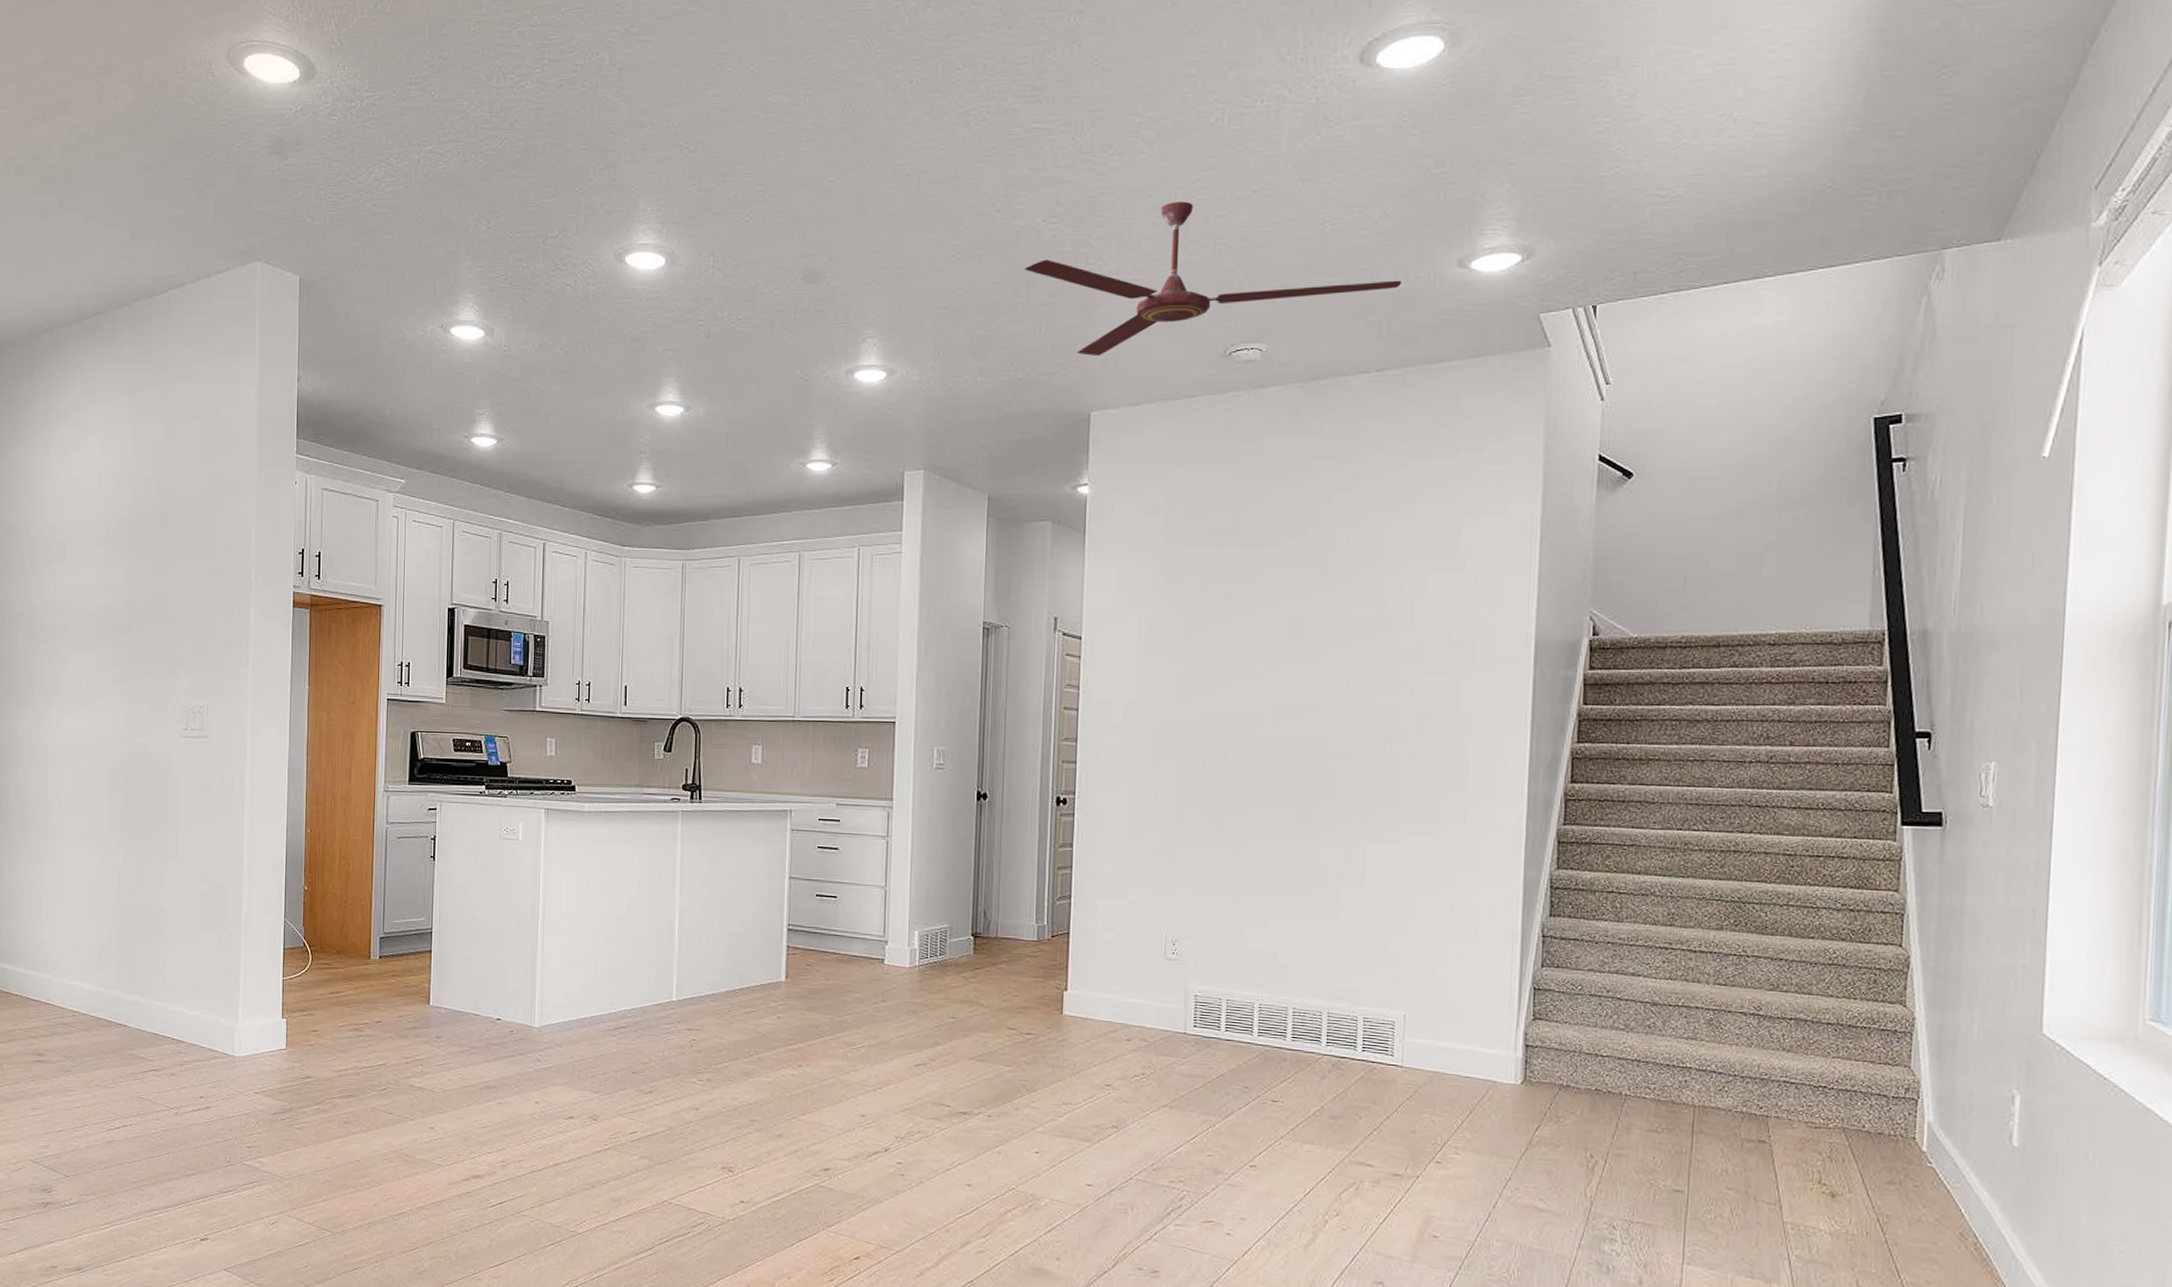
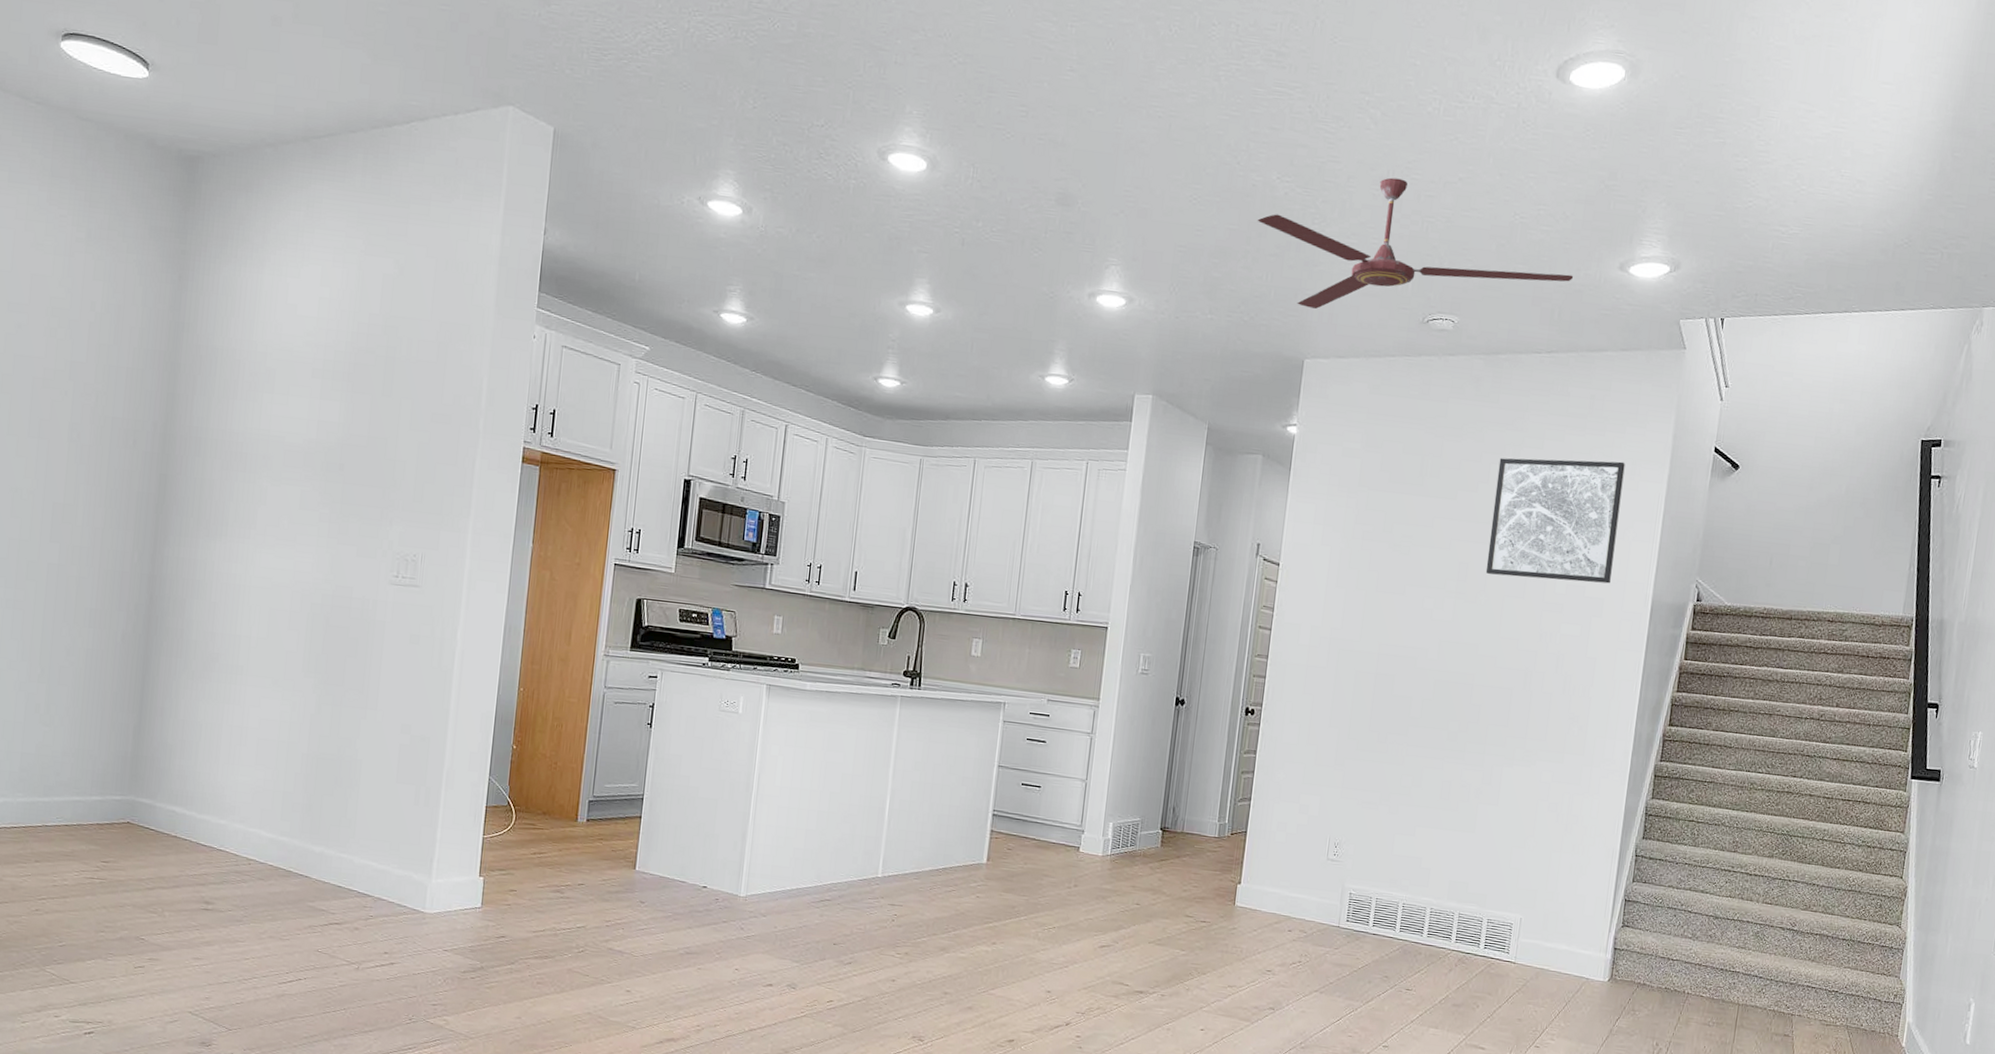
wall art: none [1325,484,1487,628] -> present [1485,458,1625,584]

